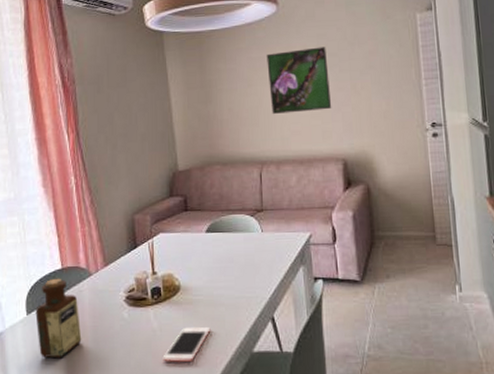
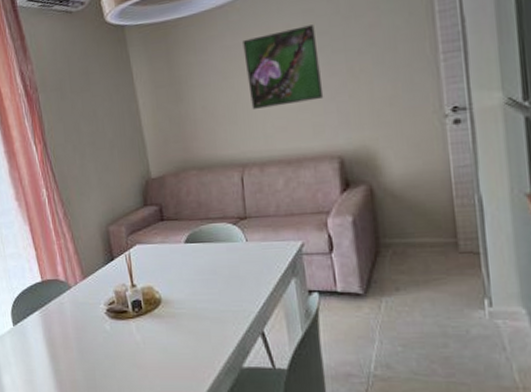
bottle: present [35,278,82,359] -> none [21,290,67,368]
cell phone: present [162,326,211,362] -> none [148,340,196,375]

